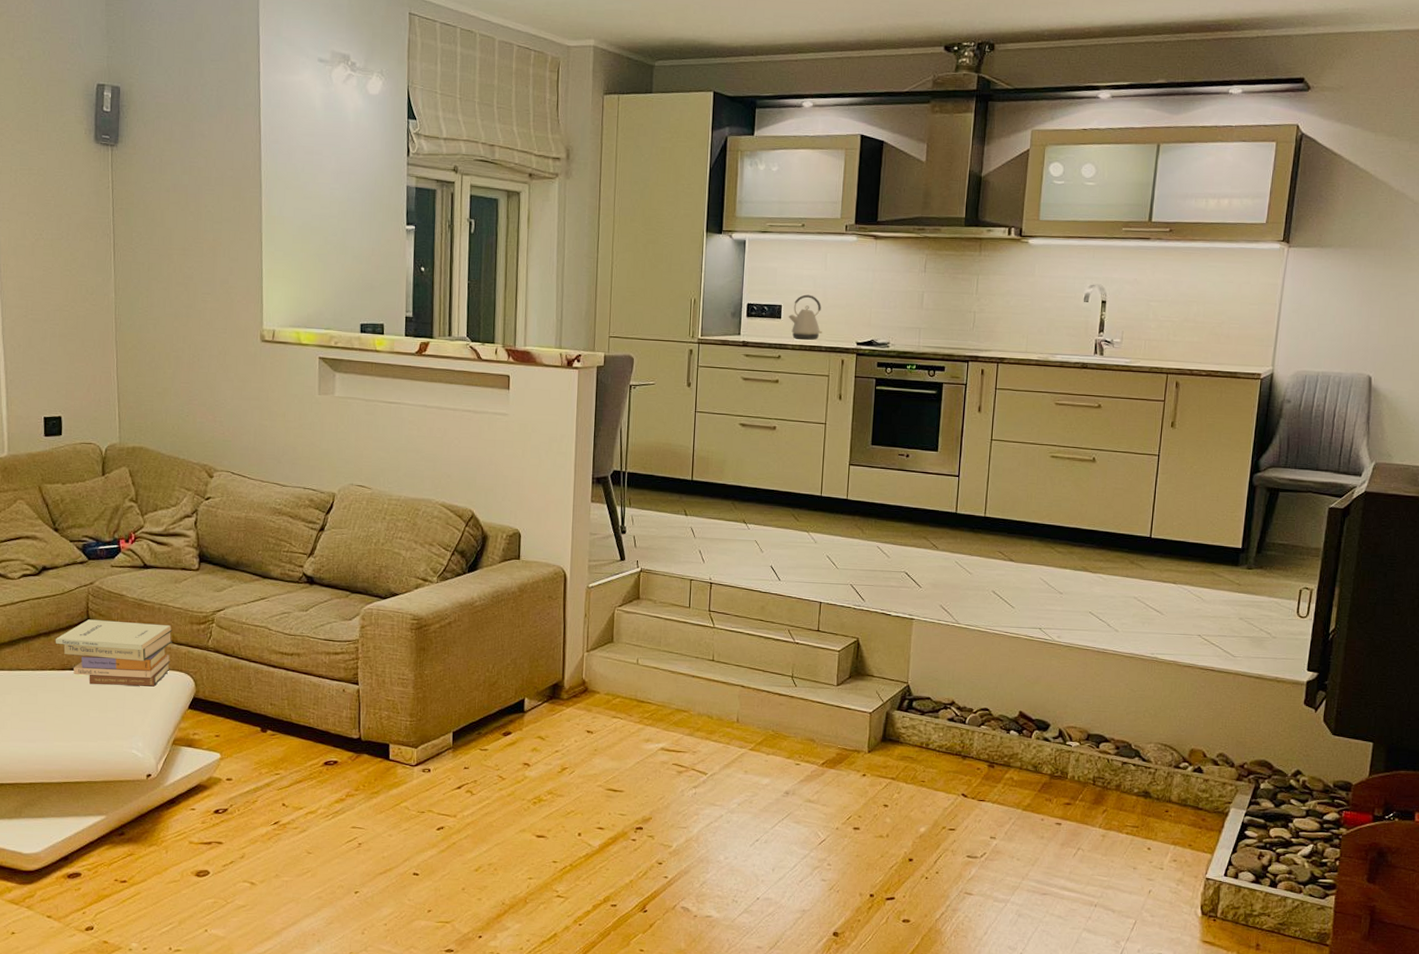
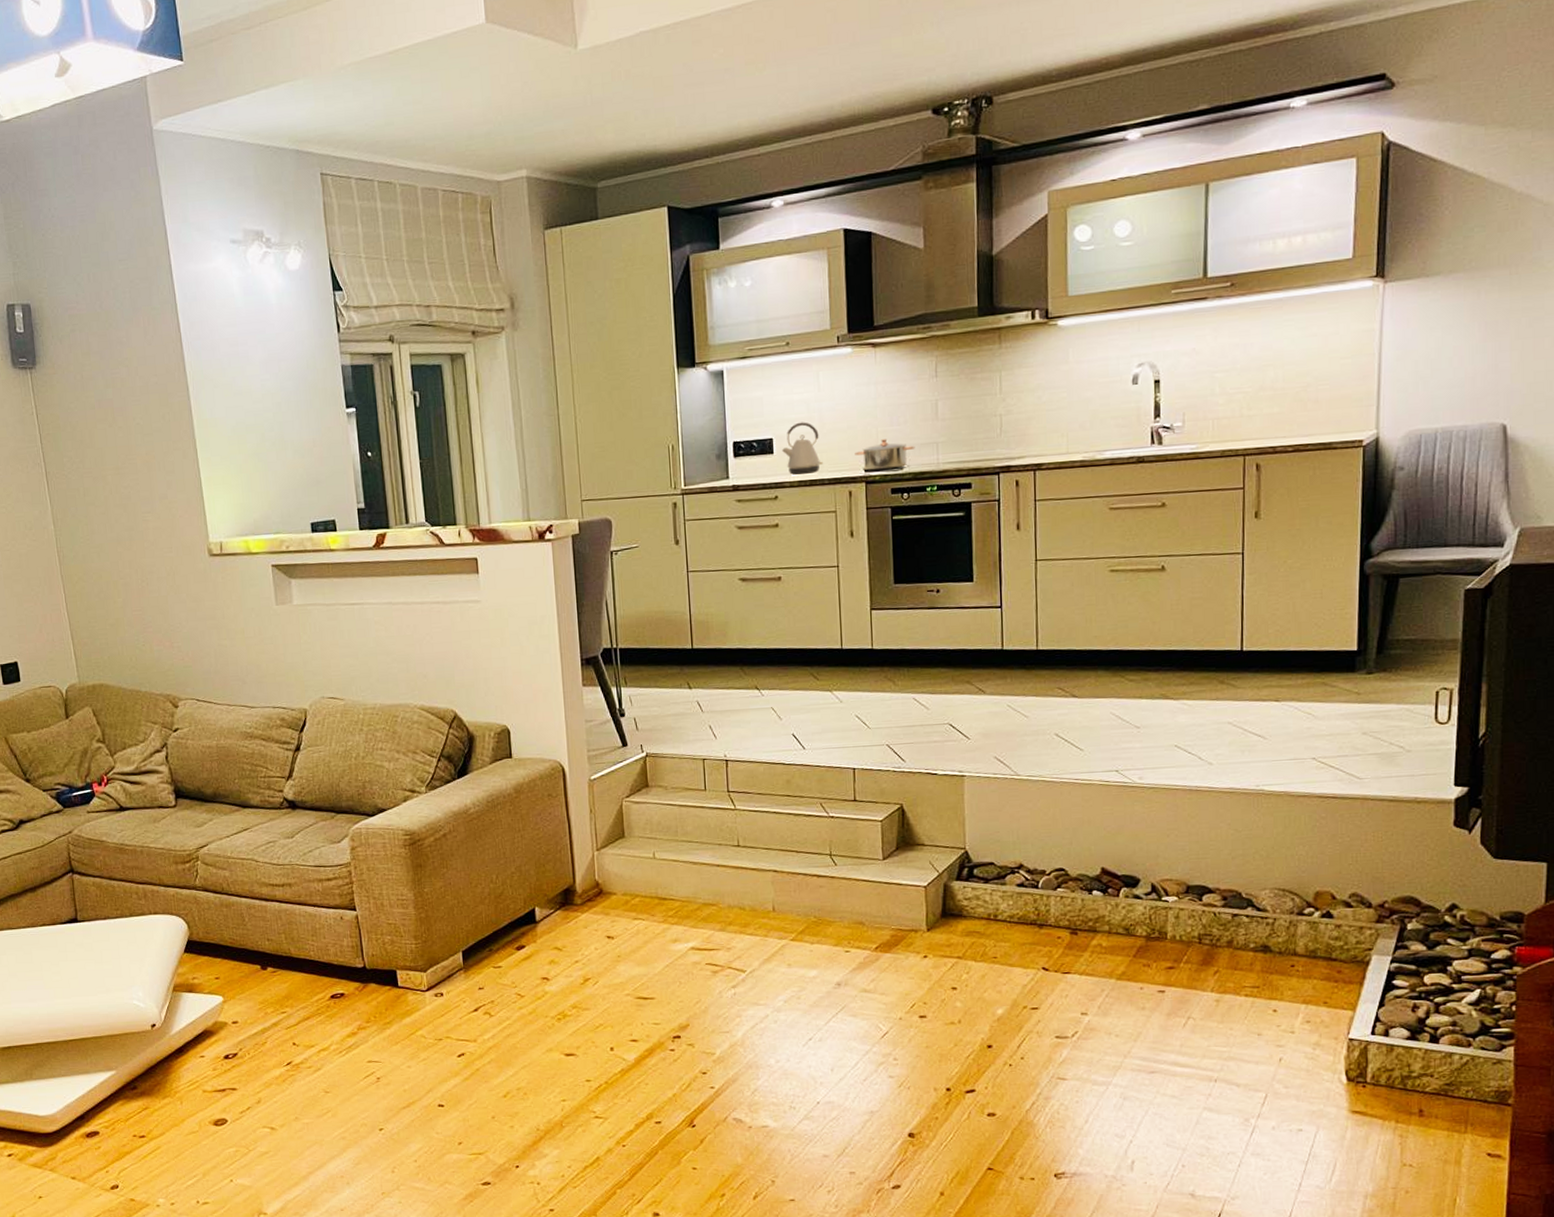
books: present [55,619,173,687] -> none [41,867,161,937]
cooking pot: none [850,319,901,346] -> present [855,439,915,471]

